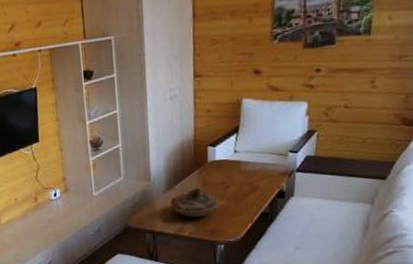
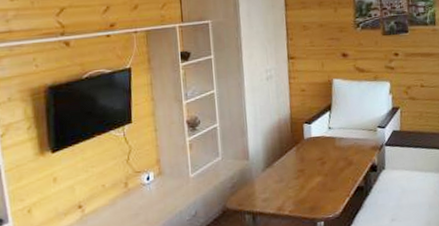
decorative bowl: present [170,187,219,218] -> none [269,164,317,196]

